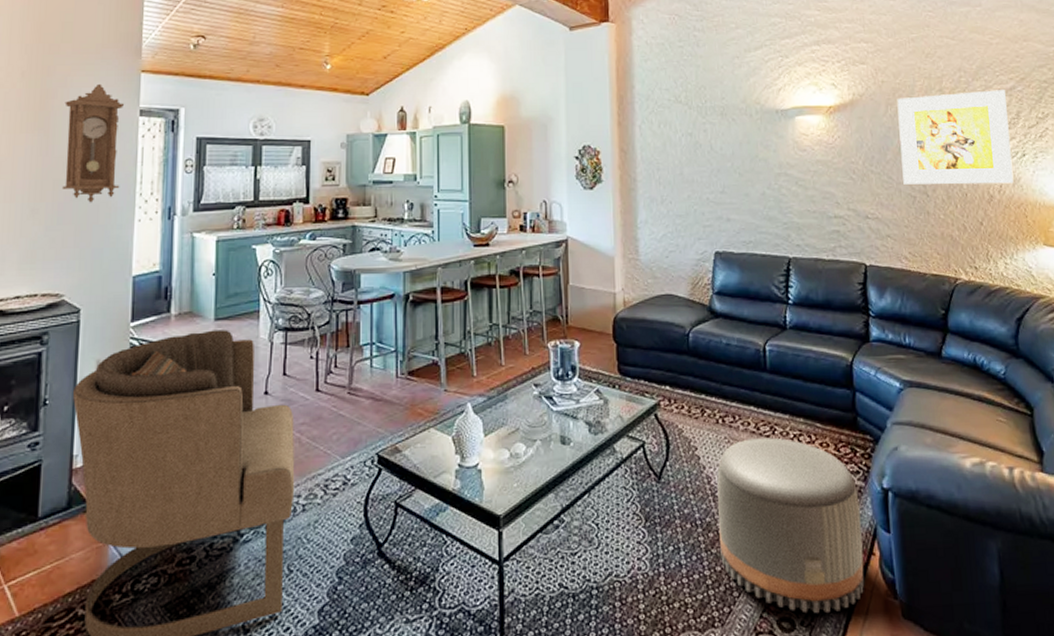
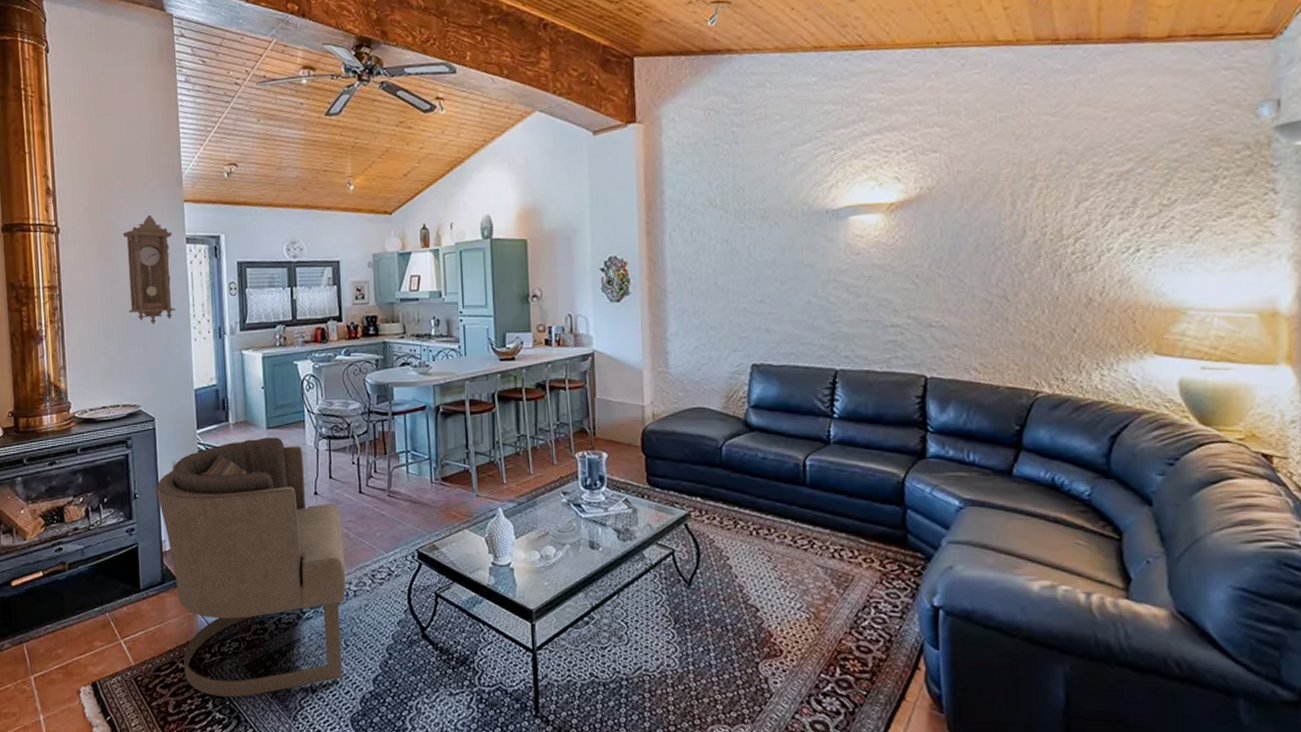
pouf: present [717,437,864,613] -> none [750,551,907,719]
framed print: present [897,90,1014,185] -> none [975,173,1121,289]

